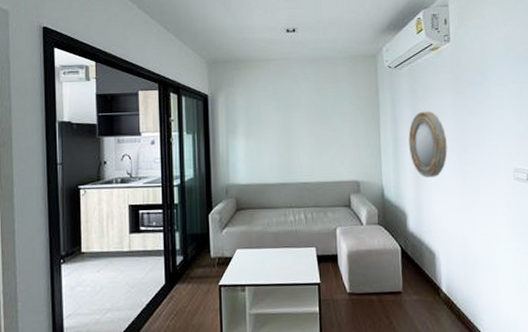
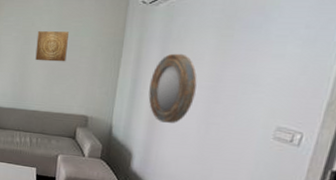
wall art: none [297,98,330,129] -> present [35,31,69,62]

